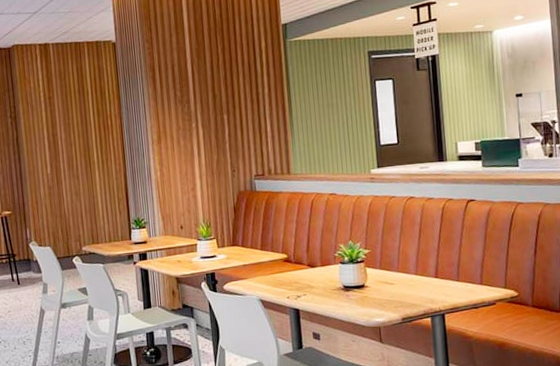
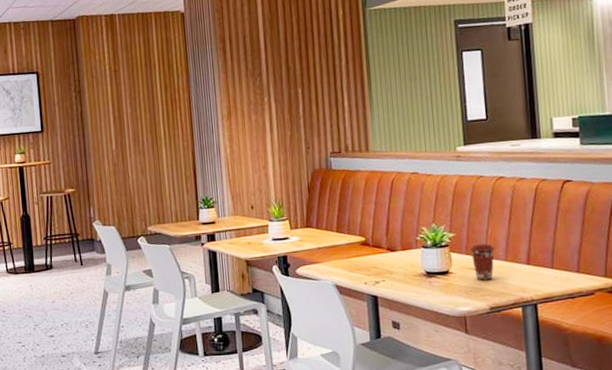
coffee cup: none [383,259,407,293] -> present [470,243,495,280]

